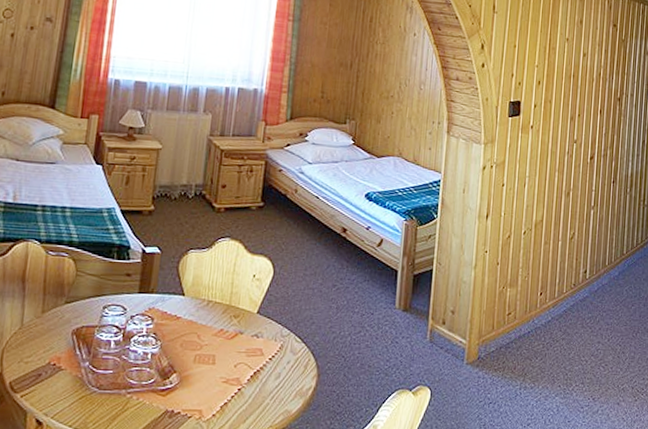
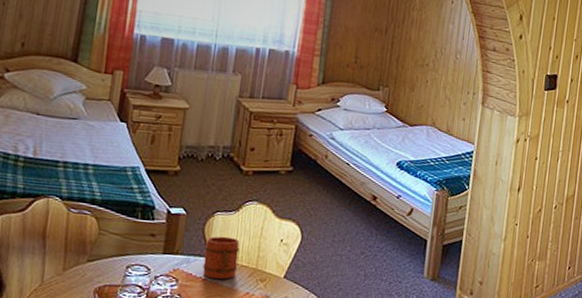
mug: none [177,273,213,316] -> present [203,236,240,279]

